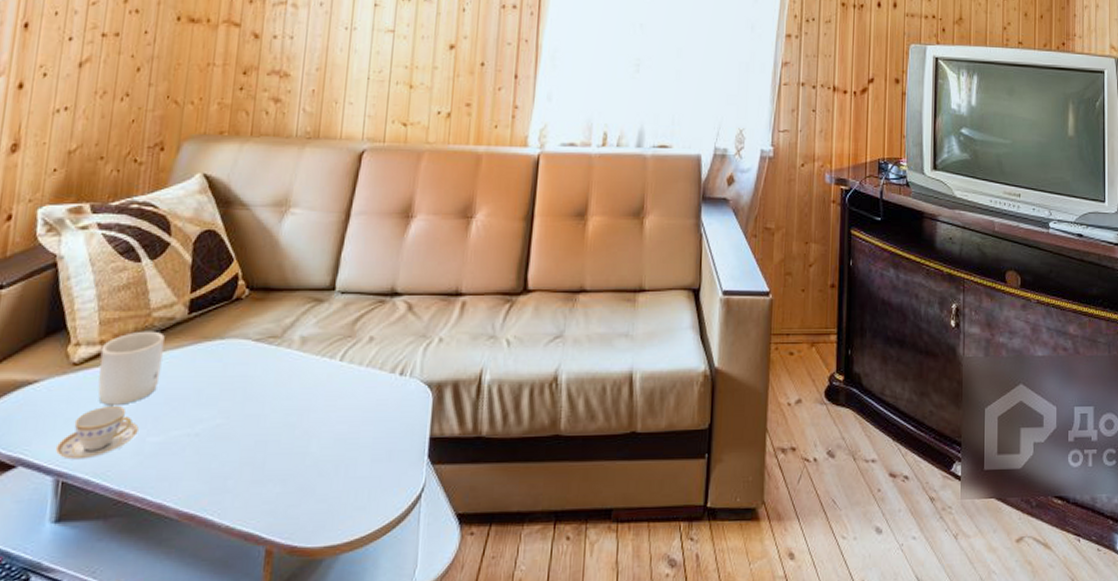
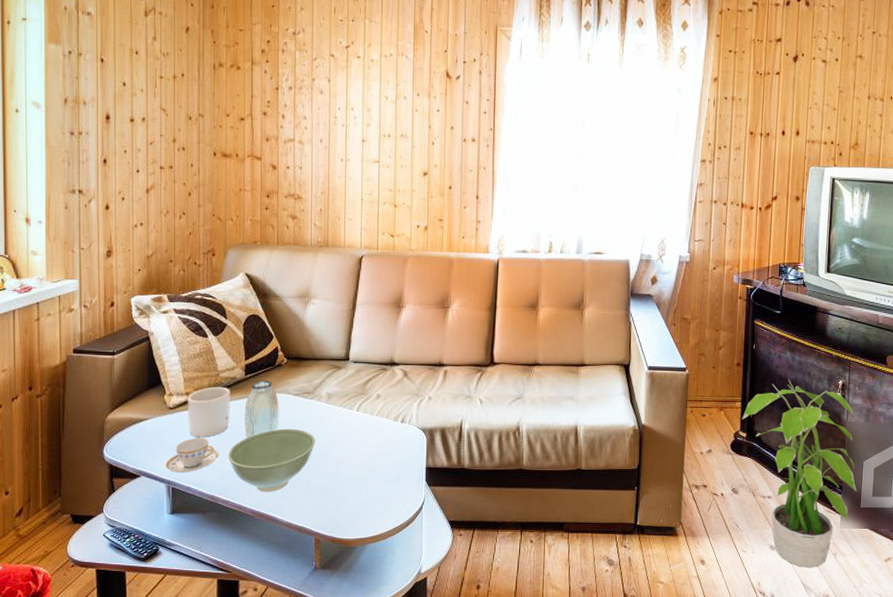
bowl: none [150,388,280,483] -> present [227,428,316,492]
vase: none [179,321,233,404] -> present [244,380,280,438]
potted plant: none [838,303,979,556] -> present [742,379,857,568]

